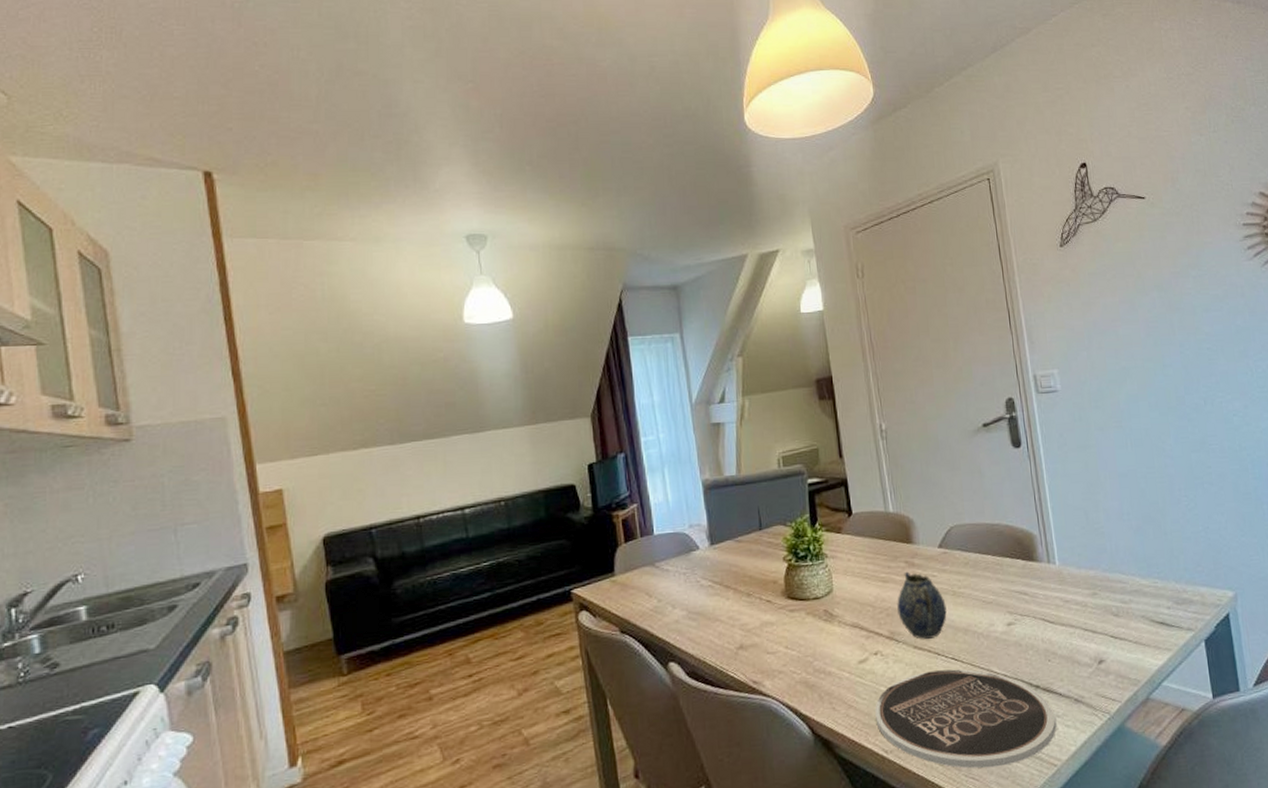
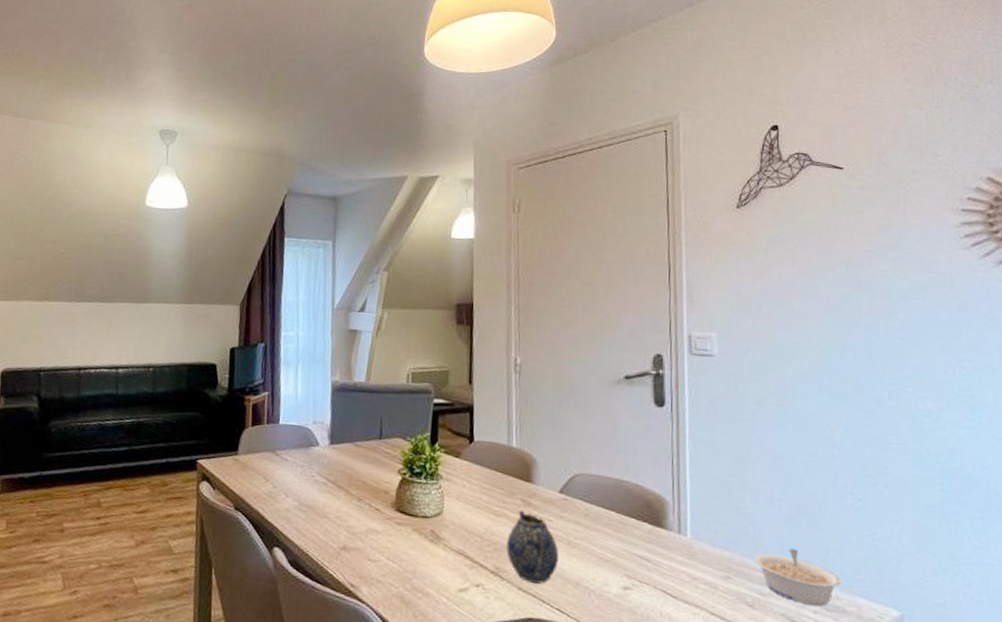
legume: none [1113,555,1186,603] -> present [754,548,842,607]

